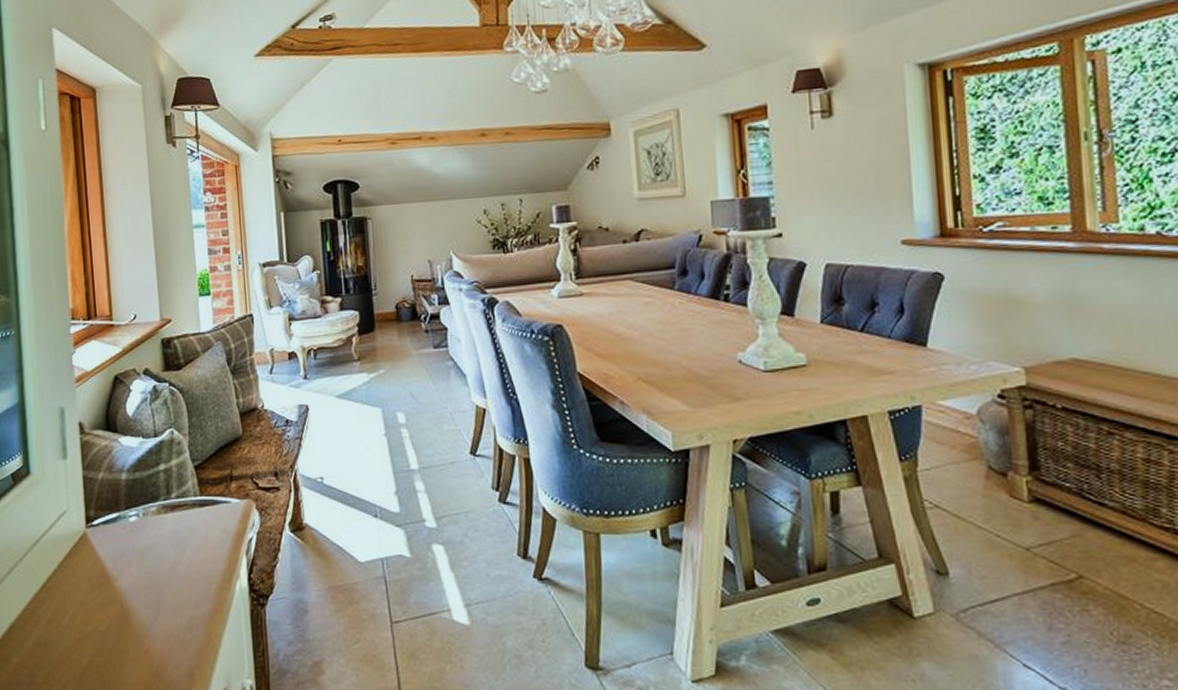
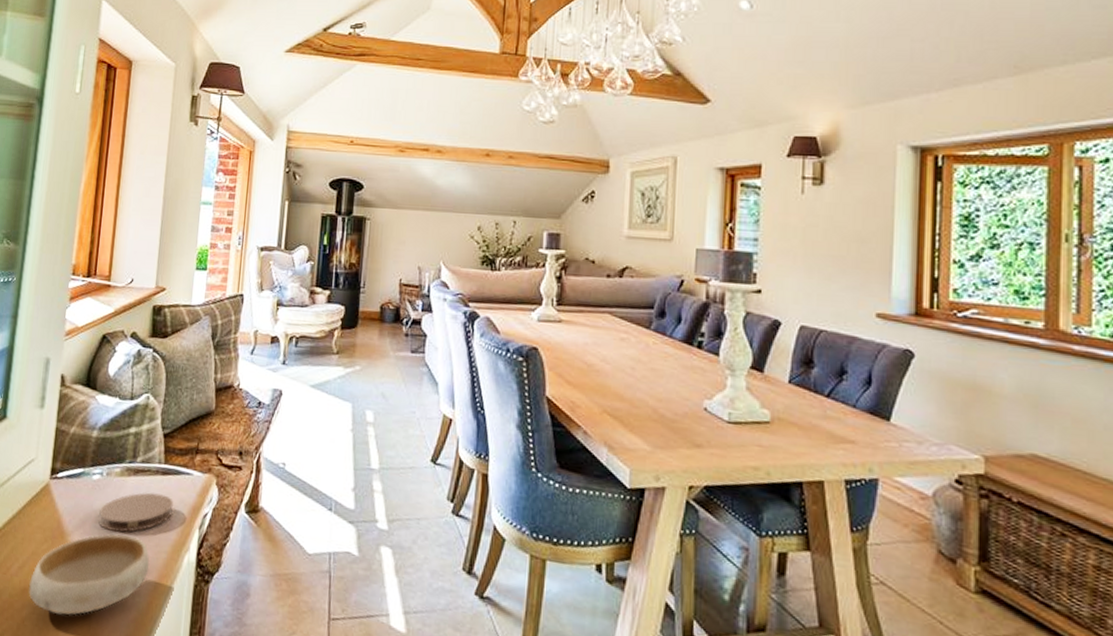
bowl: none [84,571,203,659] -> present [29,533,150,615]
coaster: none [142,526,216,570] -> present [98,493,173,532]

